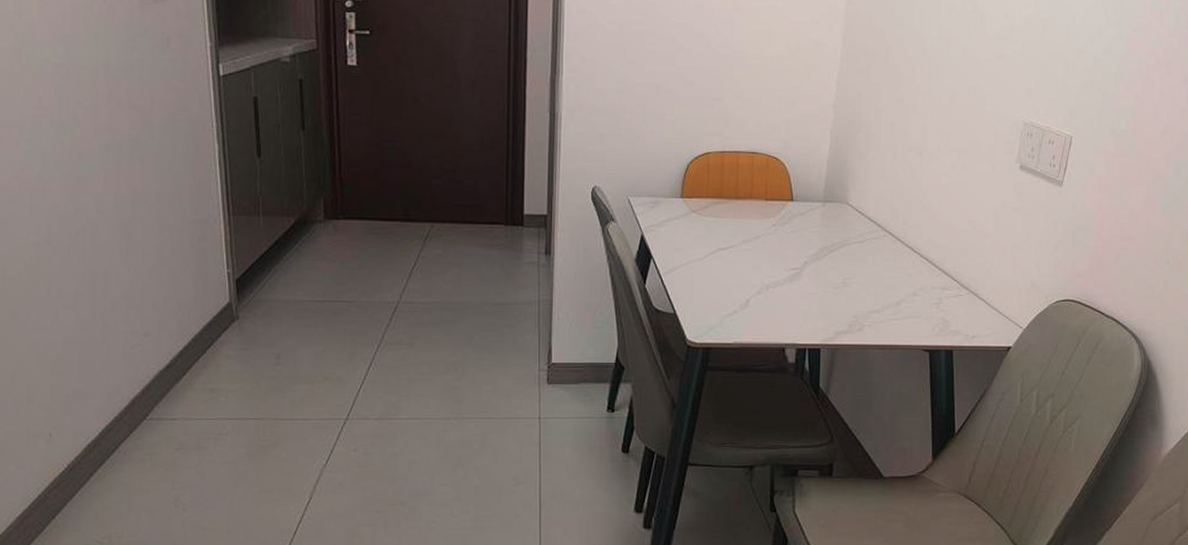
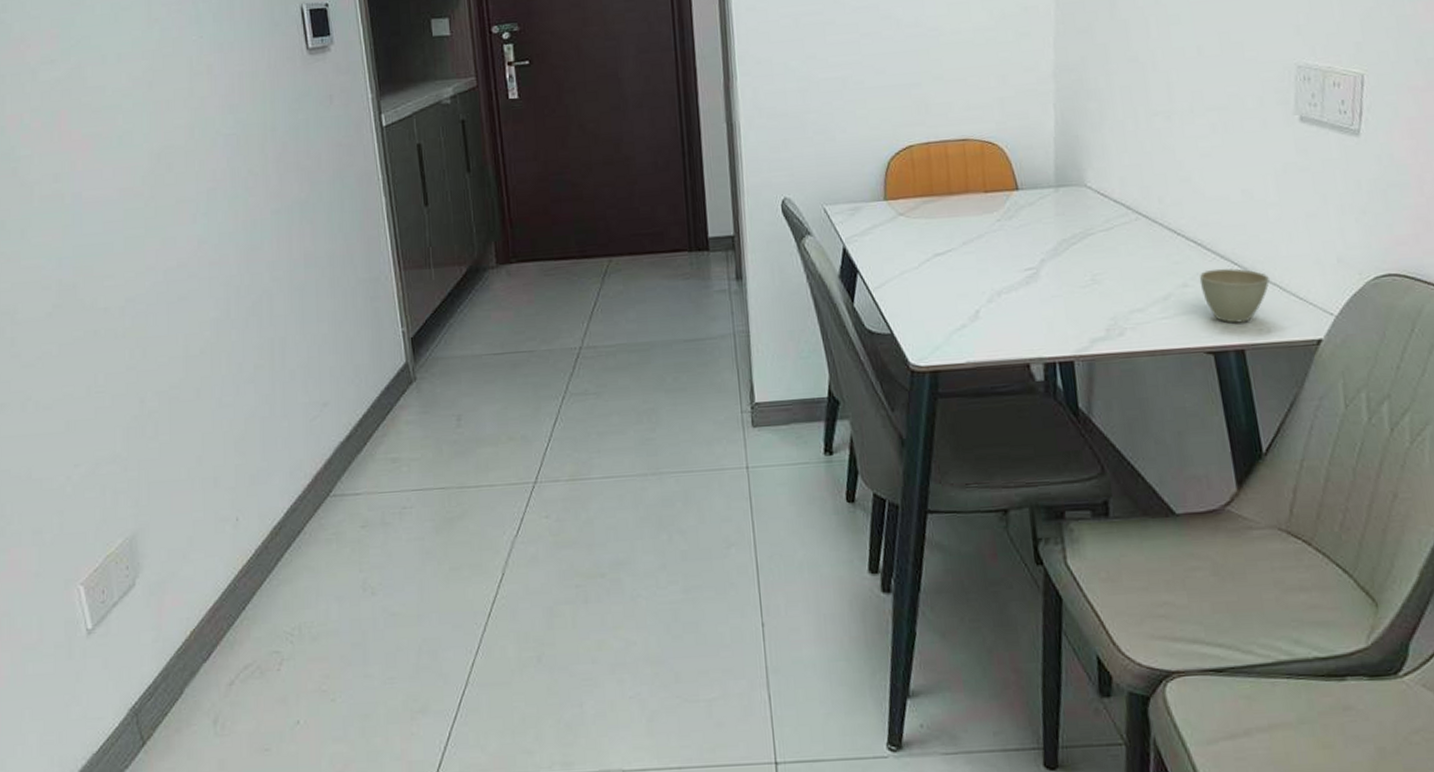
cup: none [926,283,979,328] -> present [1199,268,1270,323]

